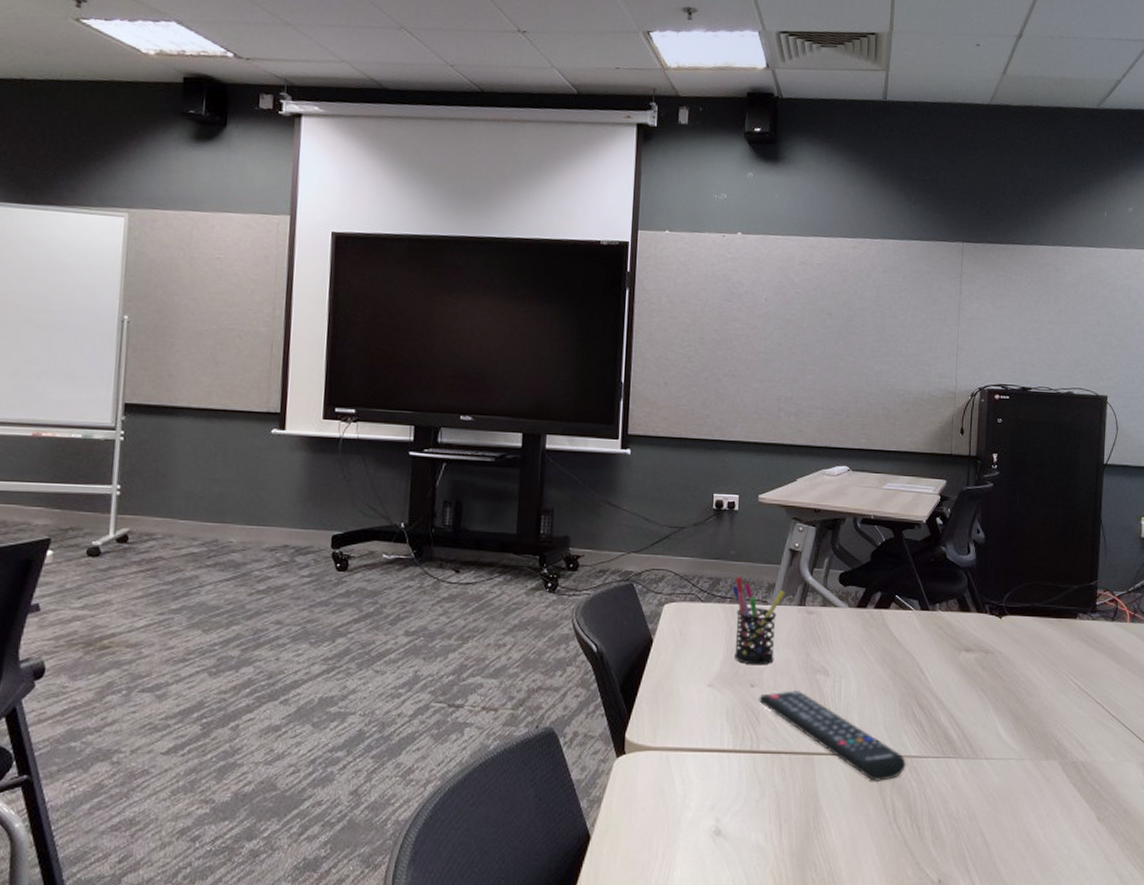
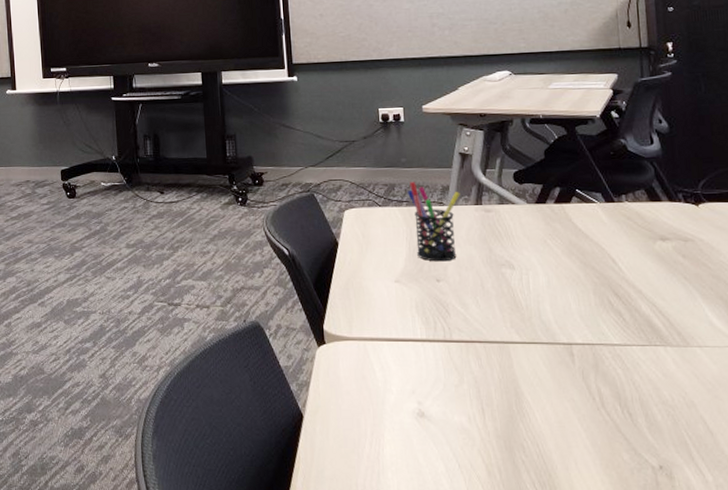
remote control: present [759,690,906,781] -> none [446,284,609,368]

